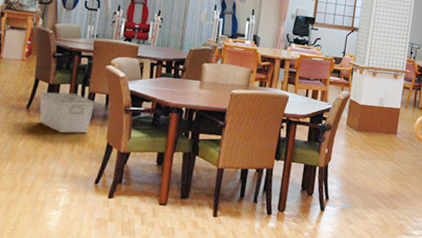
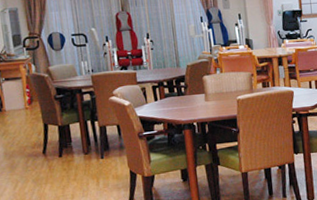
storage bin: present [39,92,96,133] -> none [52,130,109,170]

